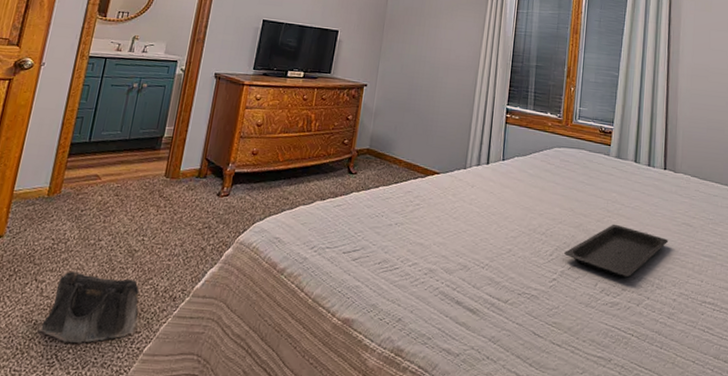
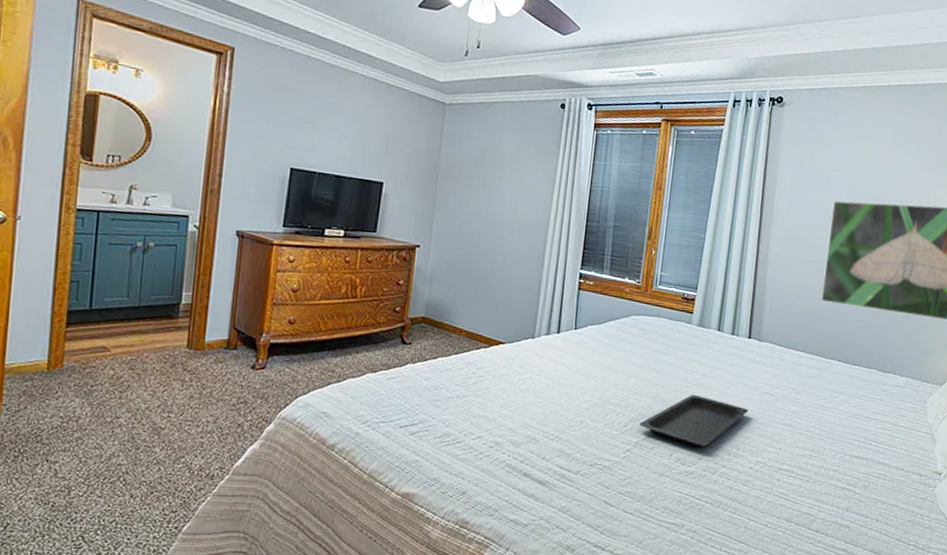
saddlebag: present [38,271,139,343] -> none [57,451,174,525]

